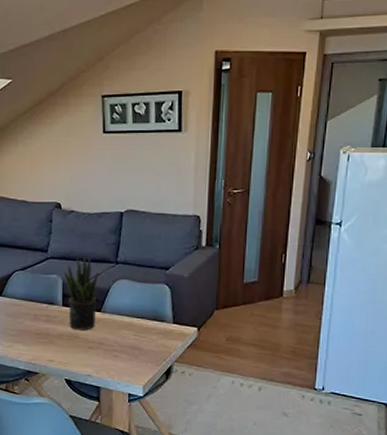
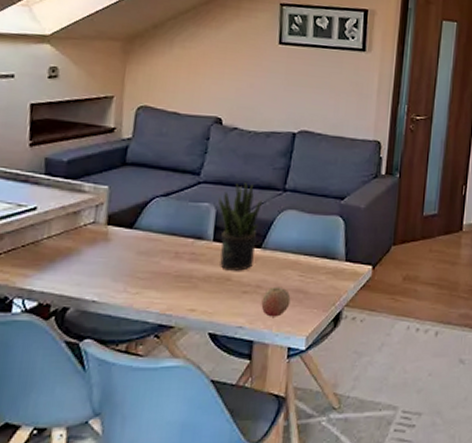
fruit: none [104,344,128,369] -> present [261,287,291,317]

